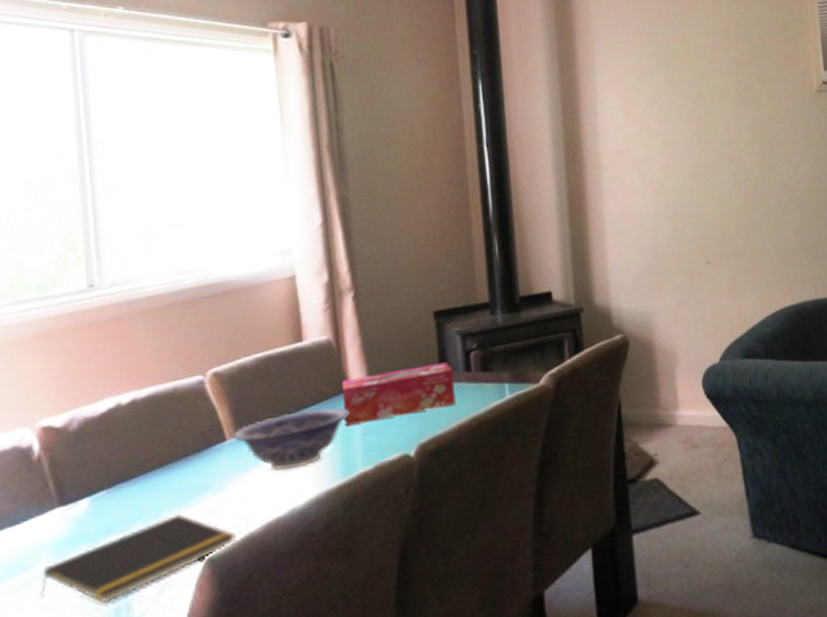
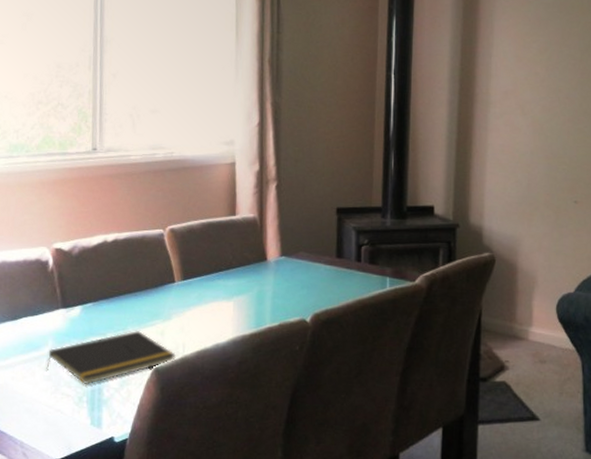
decorative bowl: present [234,407,350,470] -> none [181,270,265,313]
tissue box: present [341,362,456,426] -> none [260,250,347,289]

